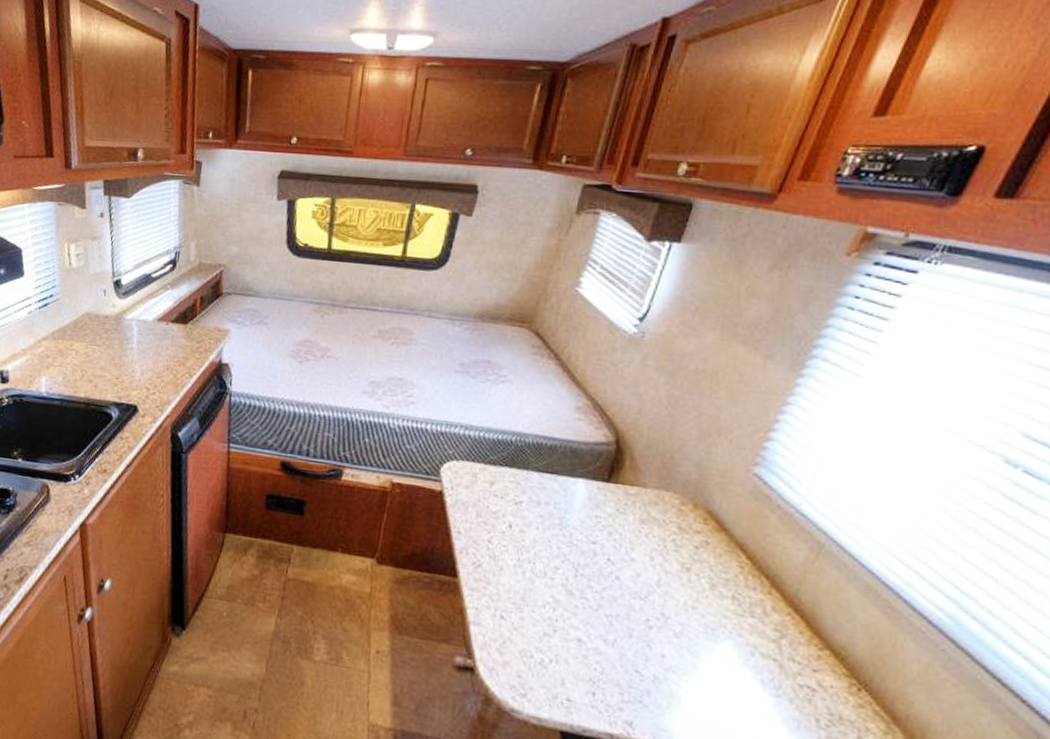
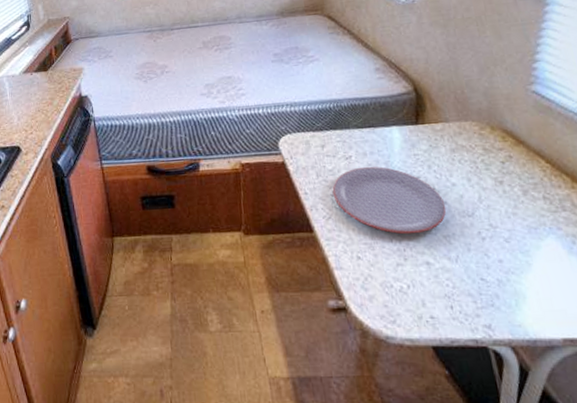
plate: none [490,516,617,606] -> present [332,166,446,235]

